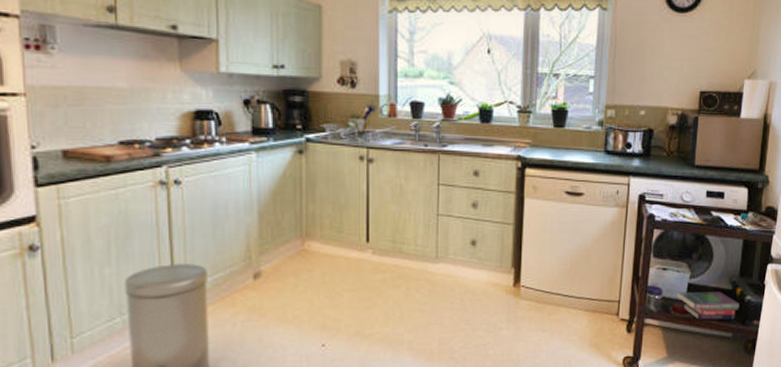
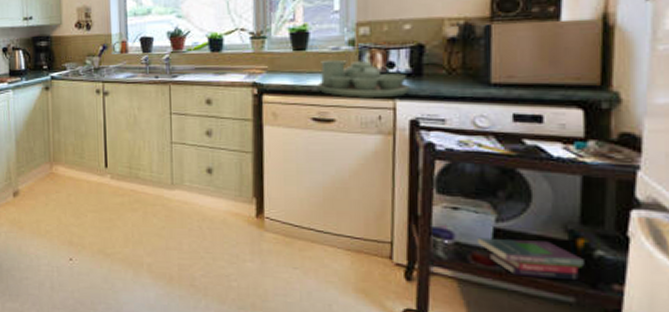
tea set: none [571,137,642,175] -> present [316,59,411,99]

